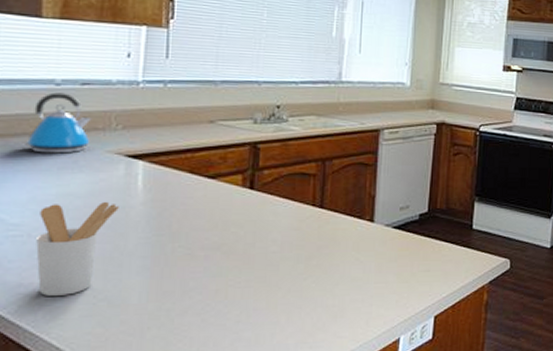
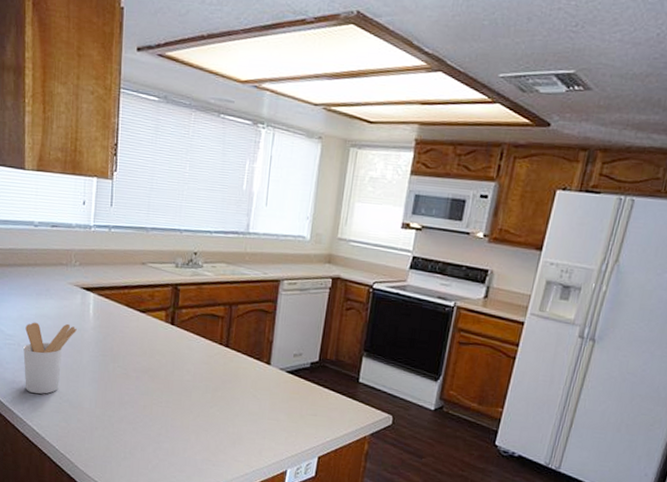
kettle: present [21,92,92,154] -> none [13,232,59,283]

